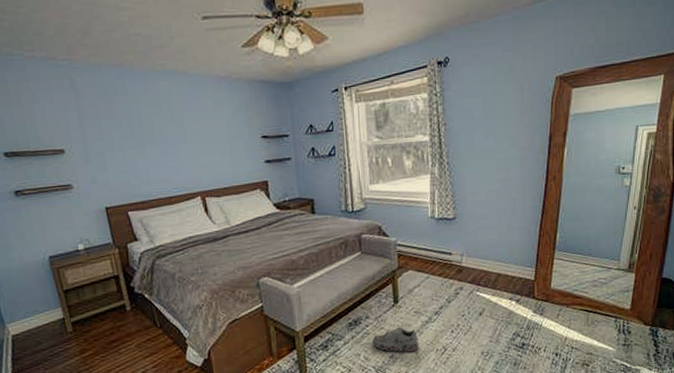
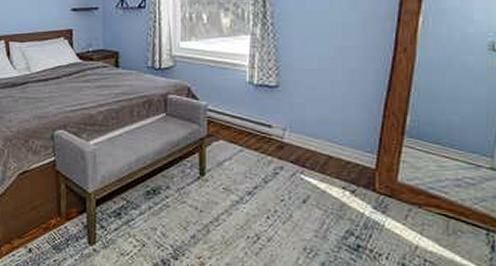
shoe: present [372,327,419,352] -> none [172,203,227,235]

